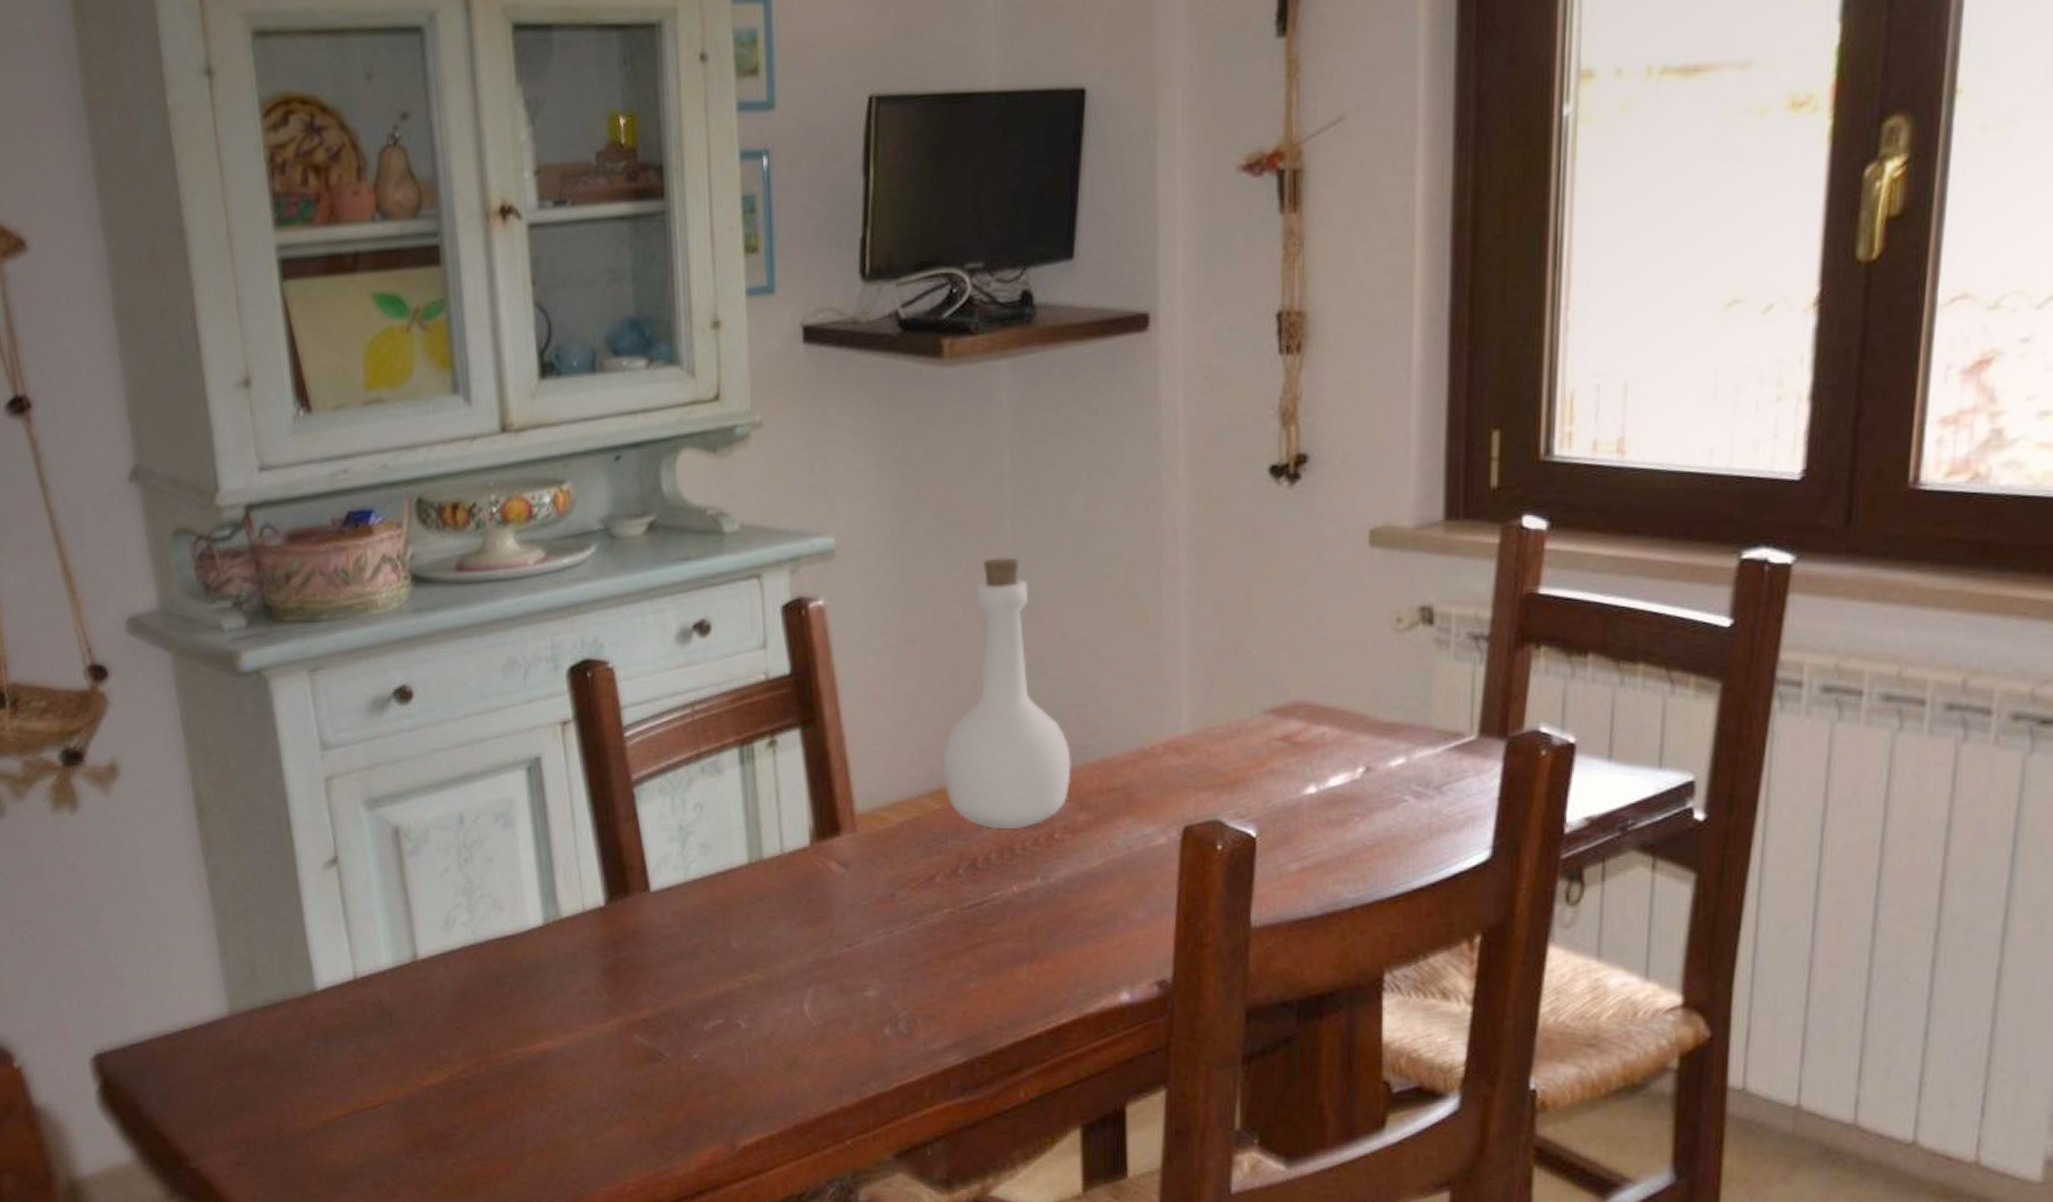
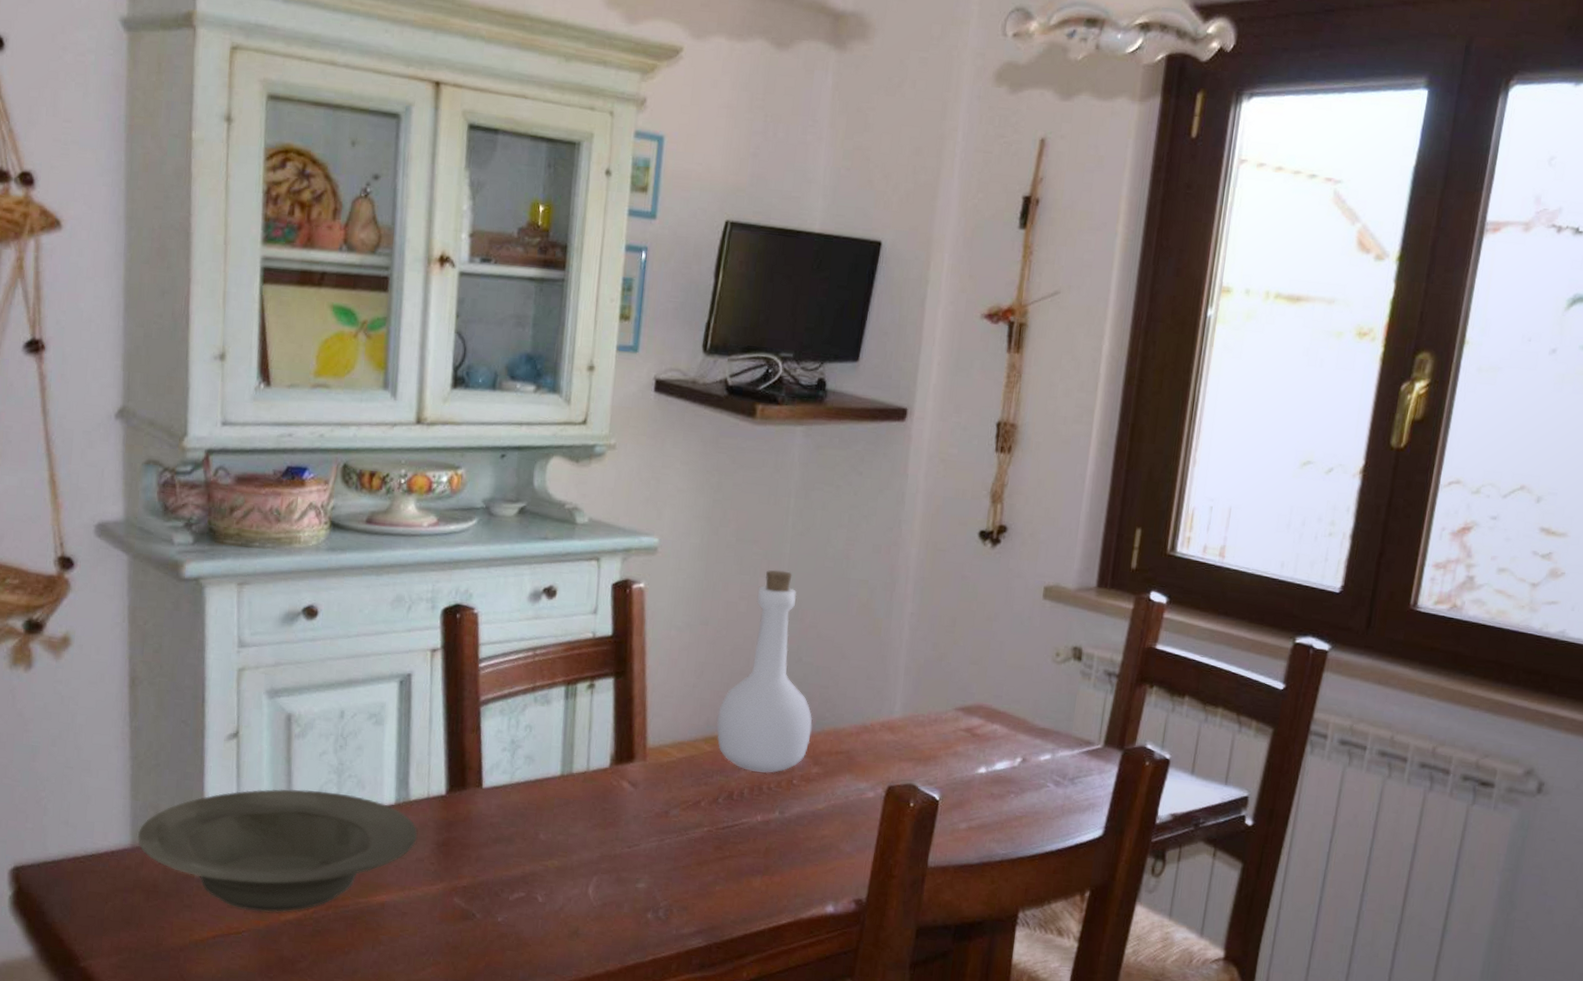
bowl: none [234,919,578,1078] -> present [137,789,418,913]

